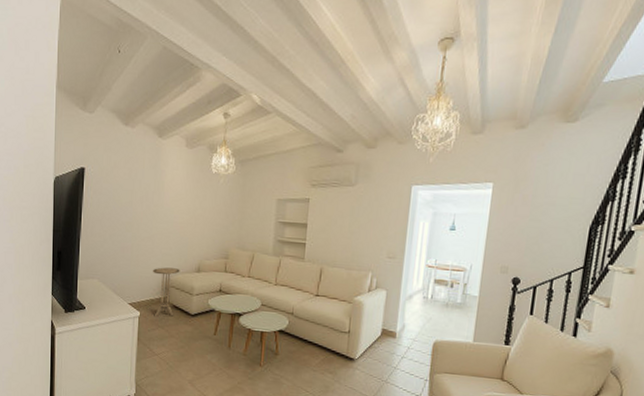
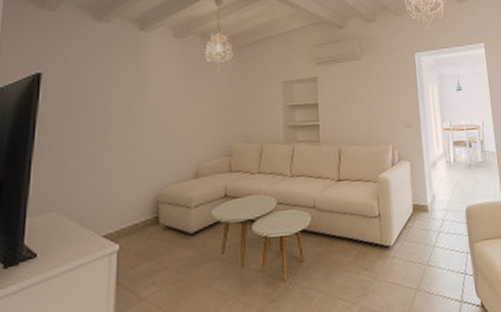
side table: present [152,267,180,317] -> none [135,178,173,248]

